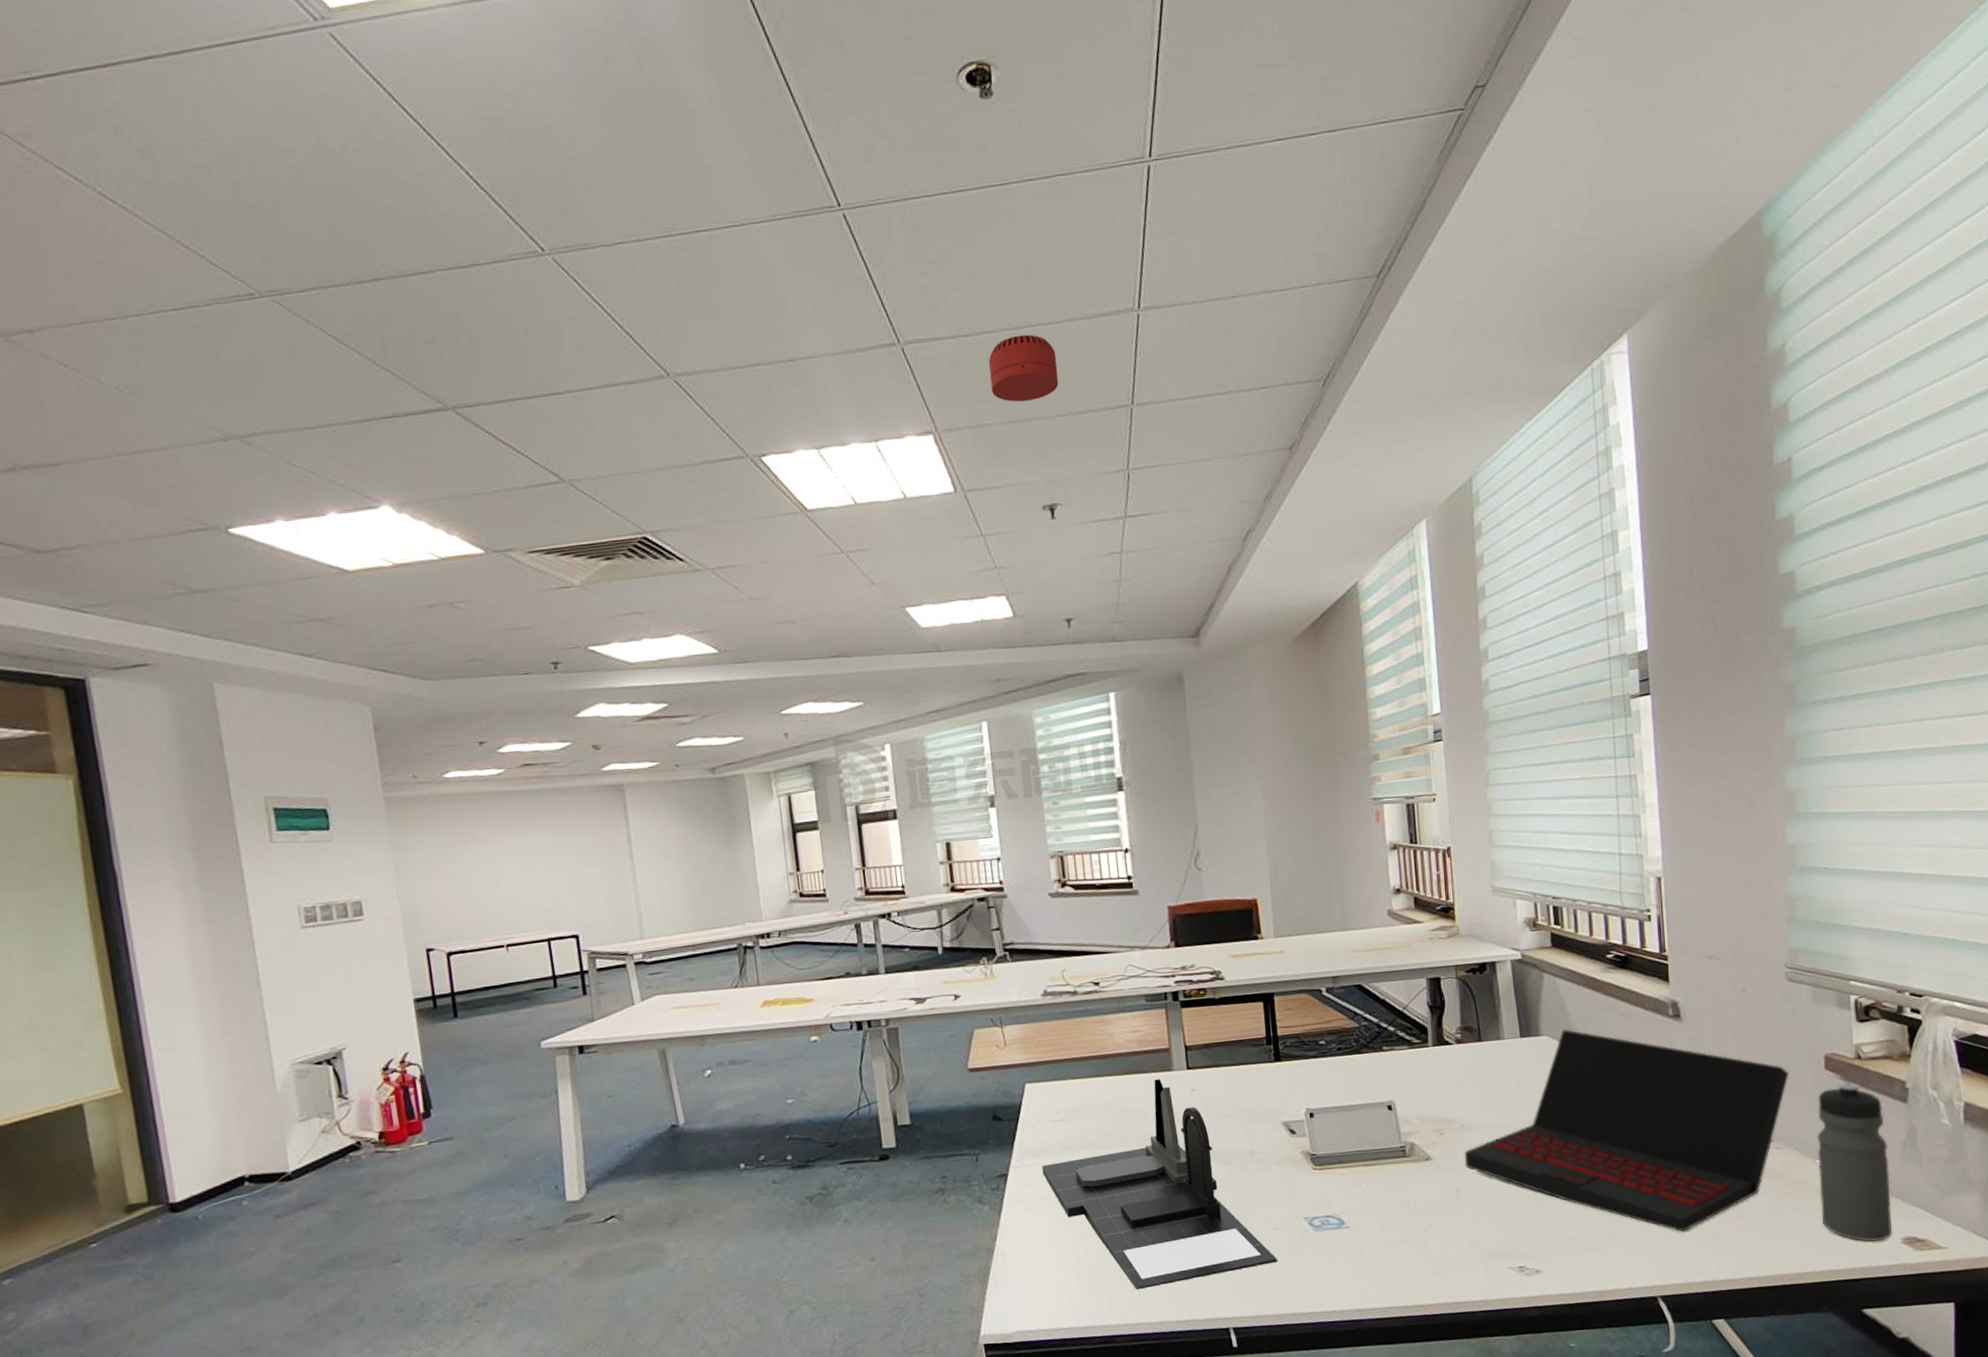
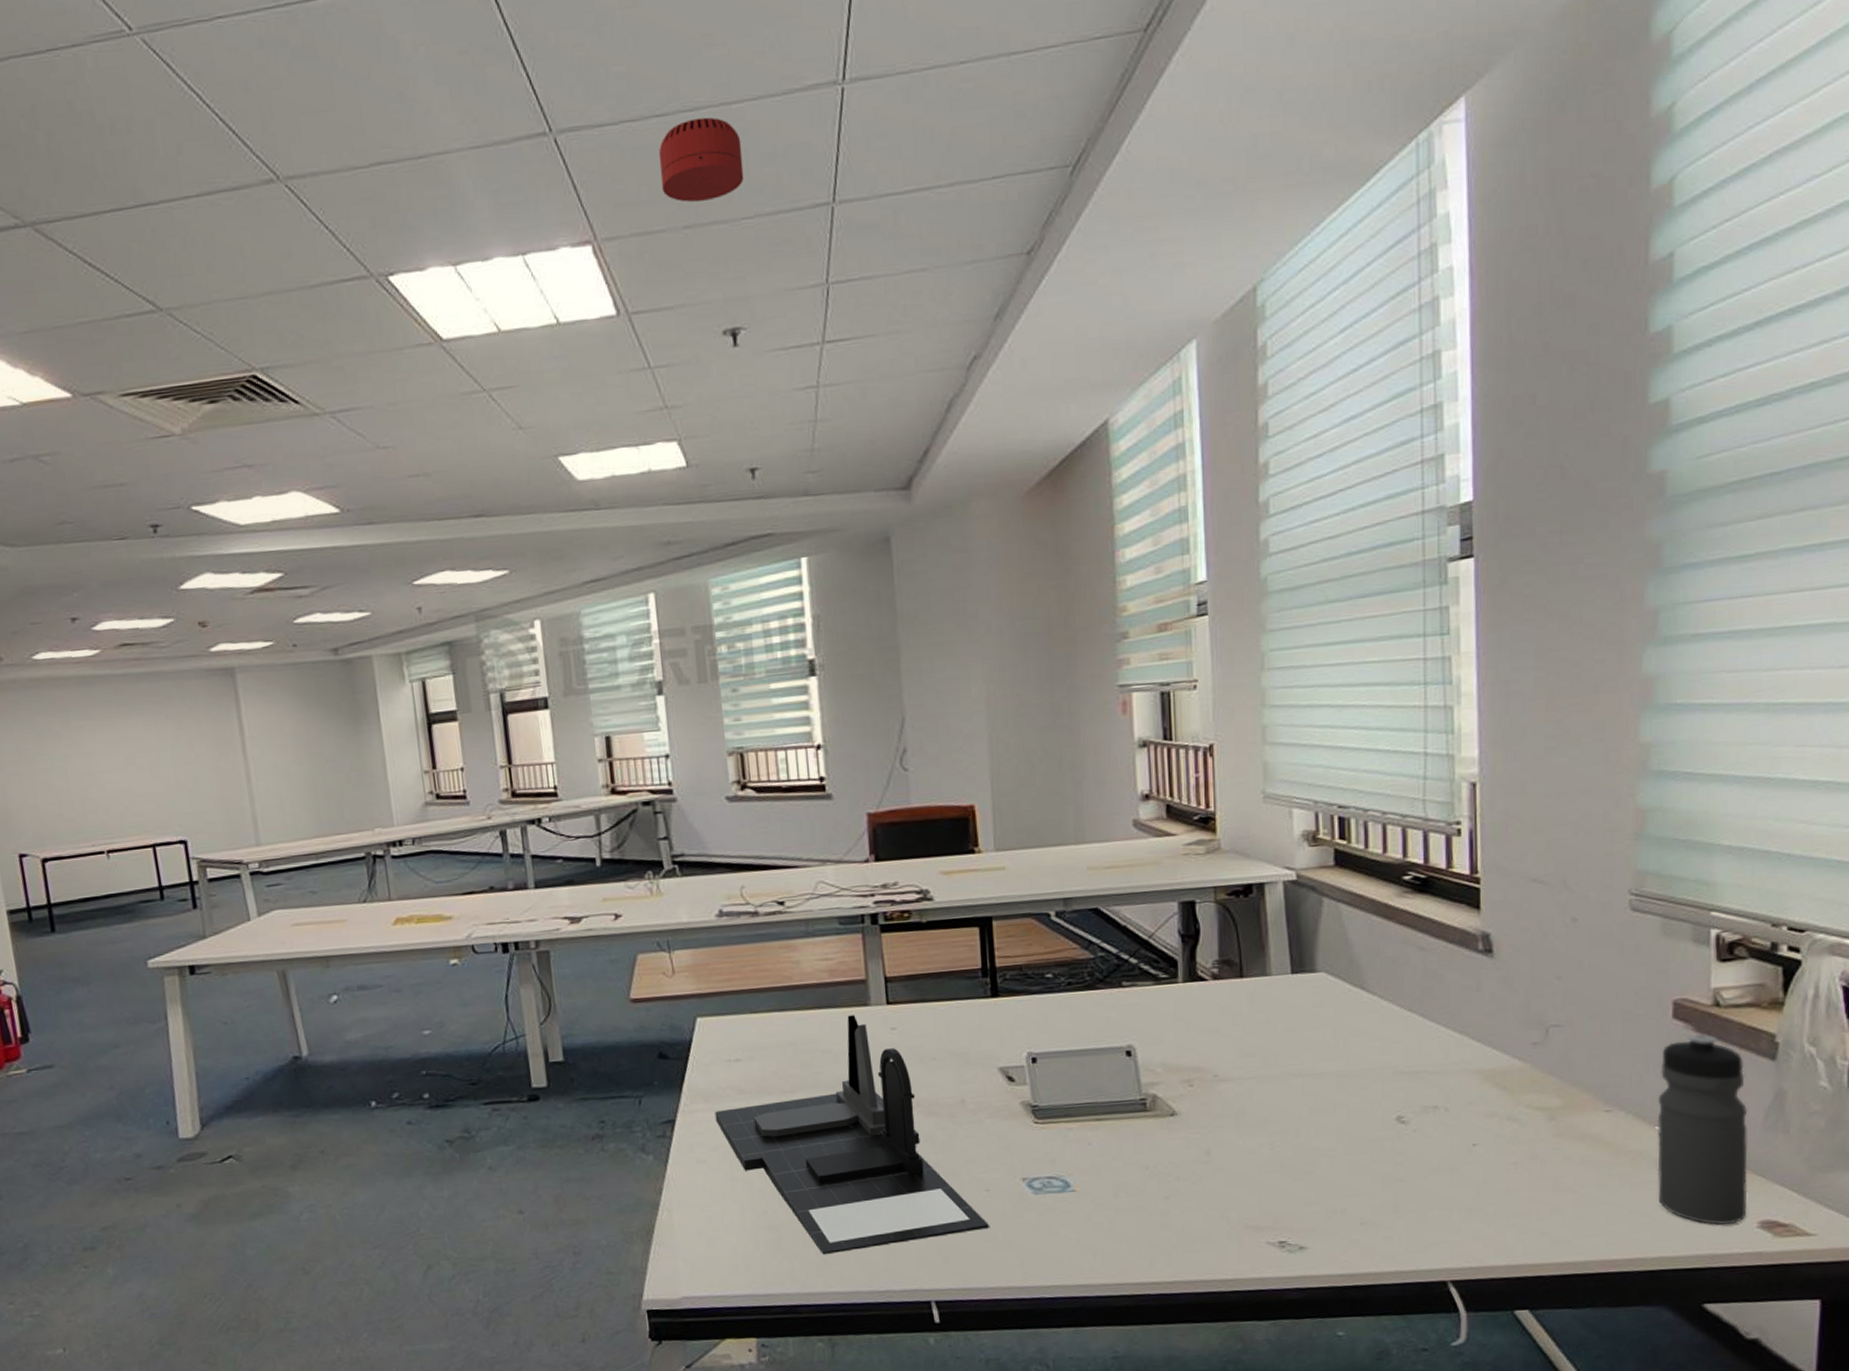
laptop: present [1464,1029,1789,1232] -> none [1217,964,1627,1208]

